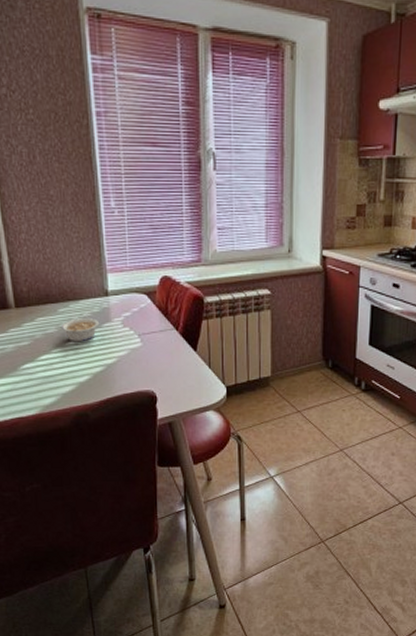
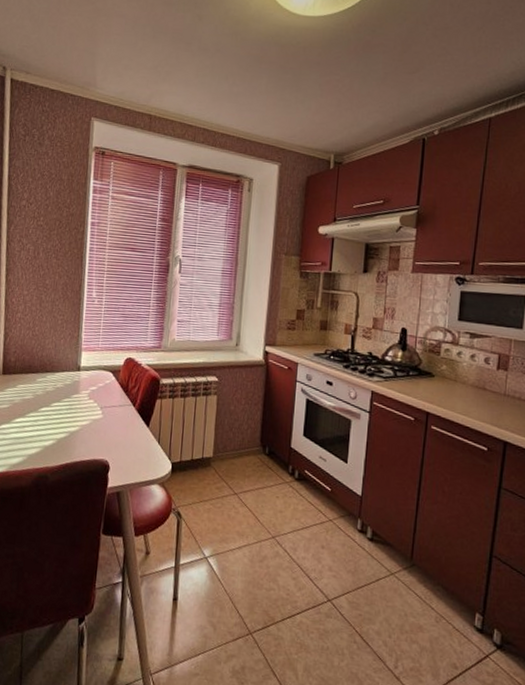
legume: present [62,318,99,342] -> none [37,388,69,410]

